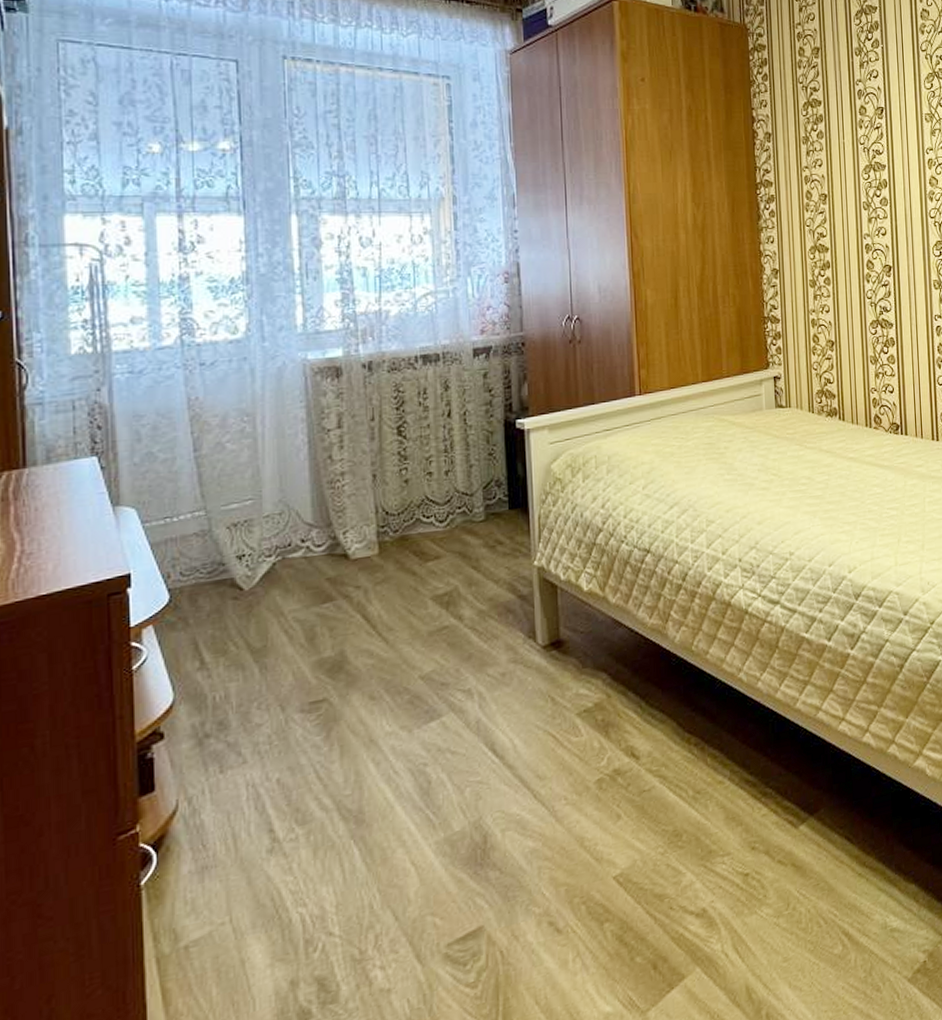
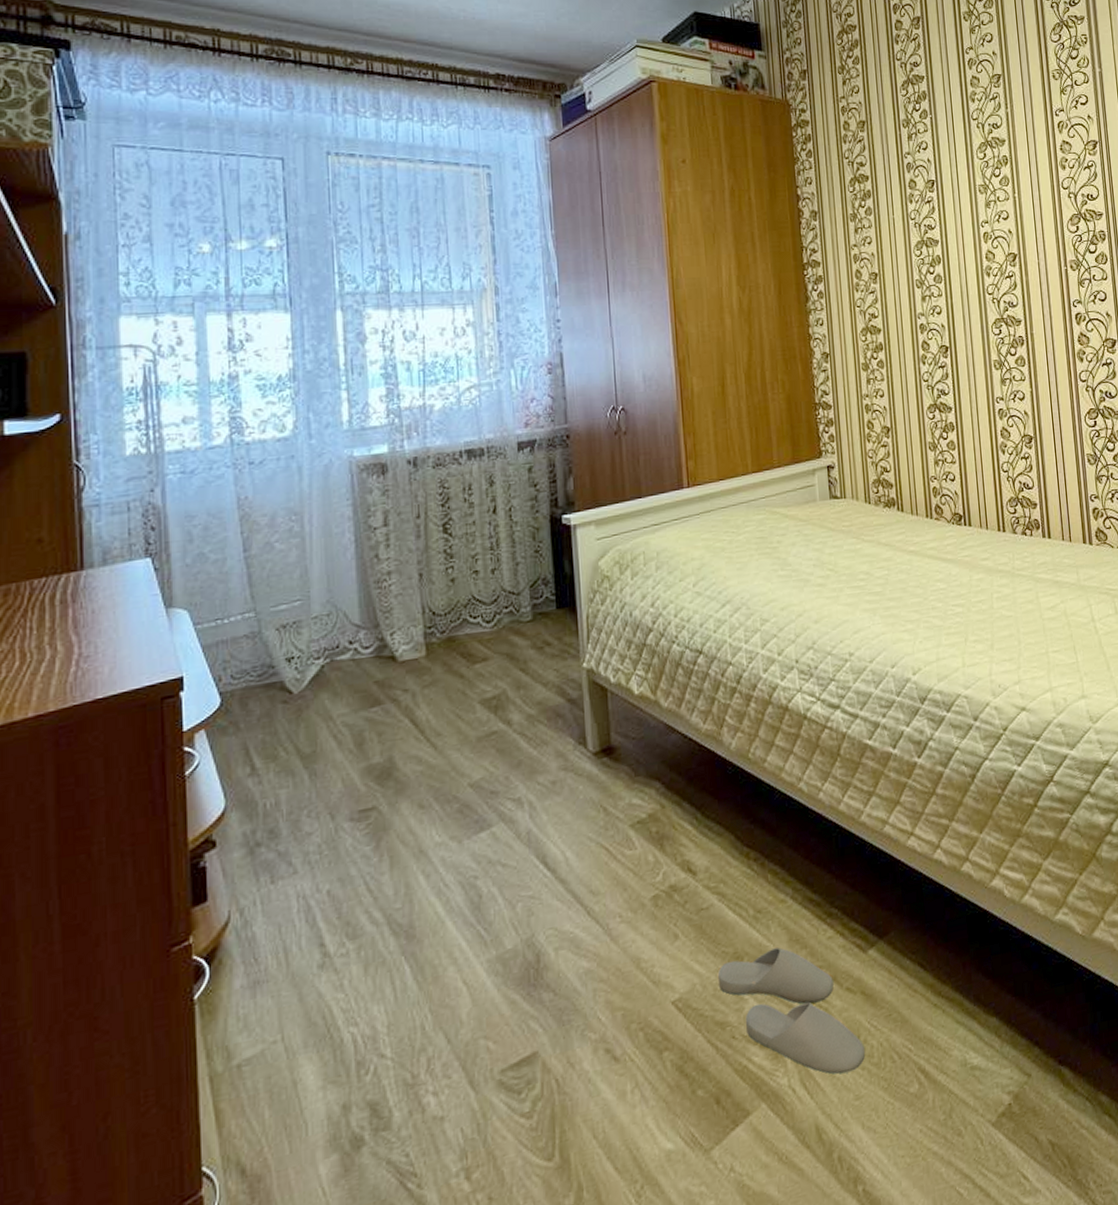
slippers: none [657,825,795,939] -> present [717,947,866,1074]

